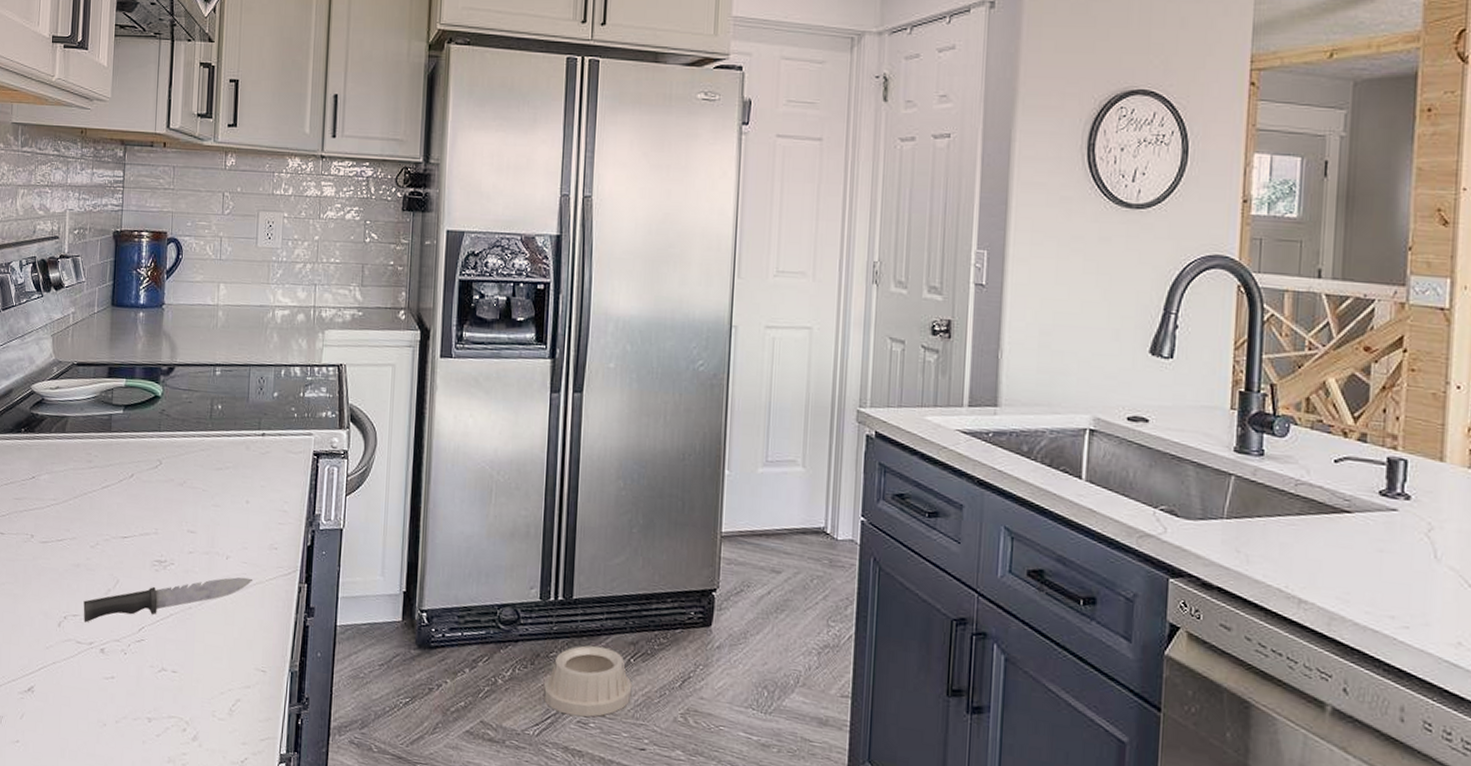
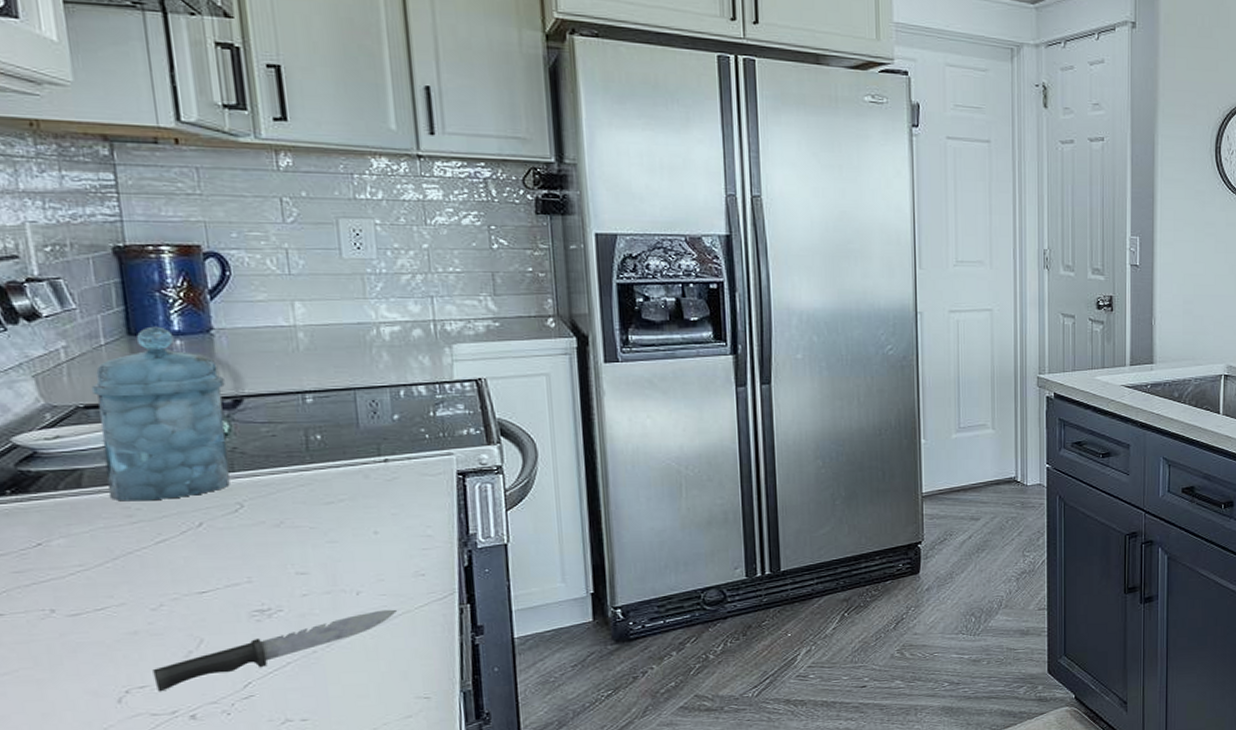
canister: none [81,299,165,450] -> present [91,326,230,502]
pet bowl: present [543,645,632,718] -> none [758,608,849,673]

